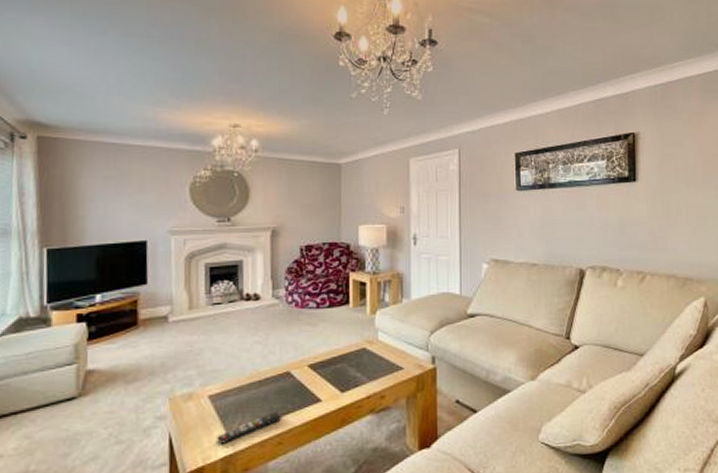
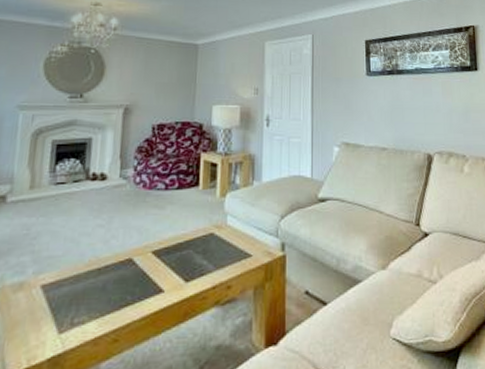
remote control: present [217,412,281,444] -> none [45,304,119,342]

